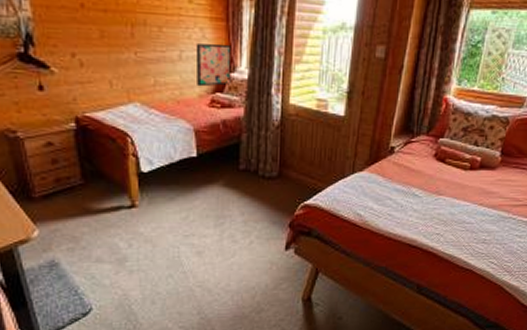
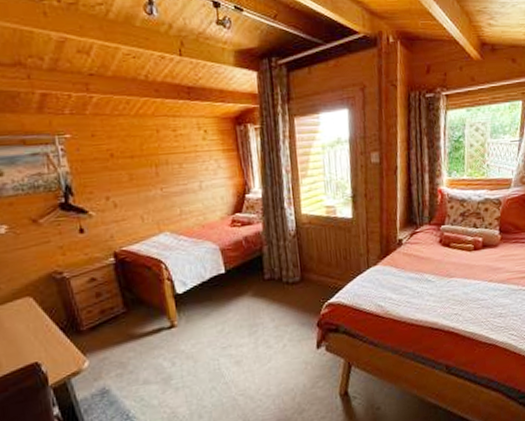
wall art: present [195,43,232,87] -> none [213,170,248,211]

